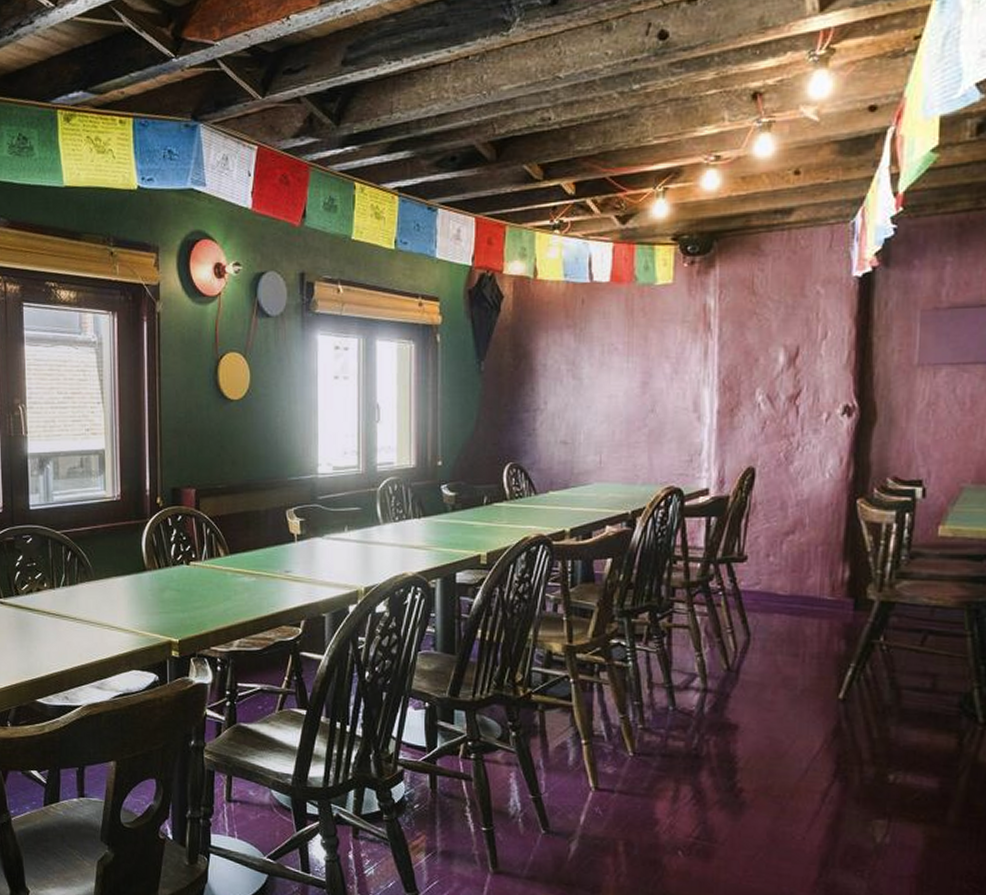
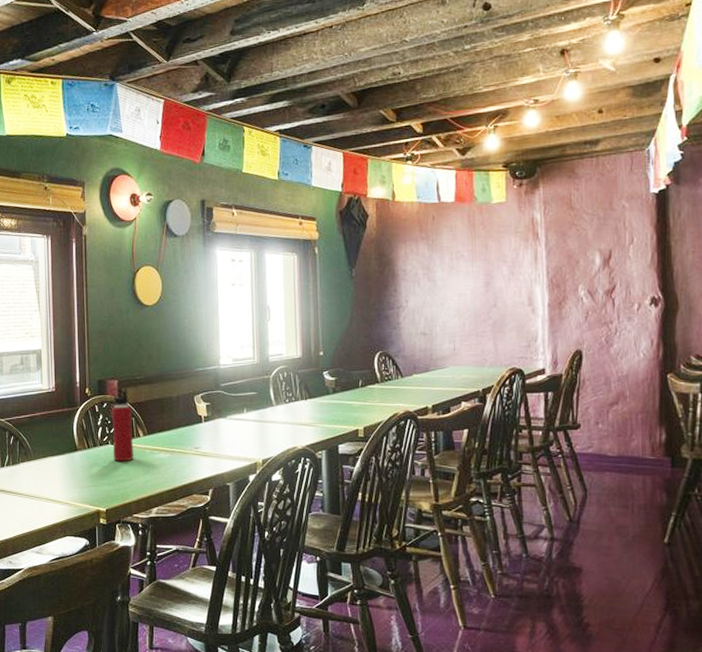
water bottle: none [186,498,213,585] -> present [110,387,134,462]

